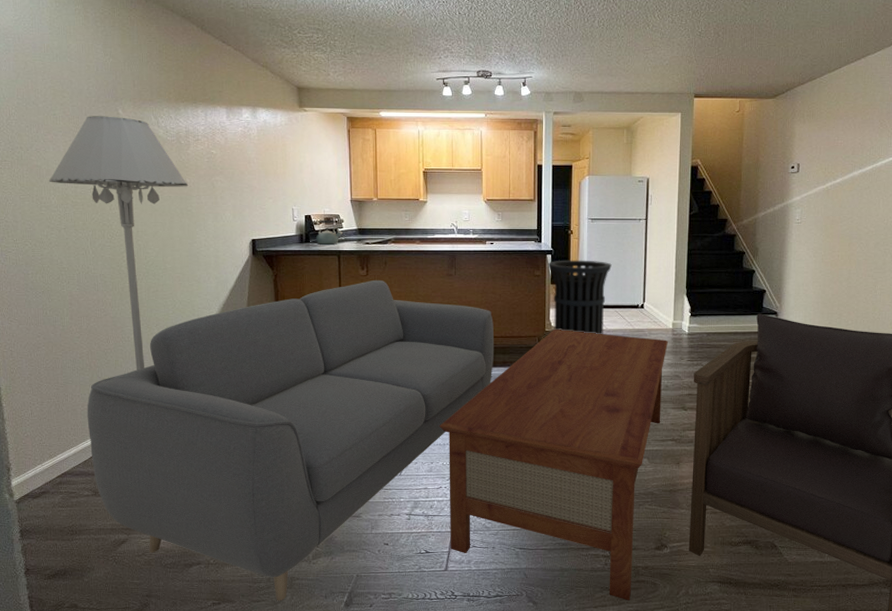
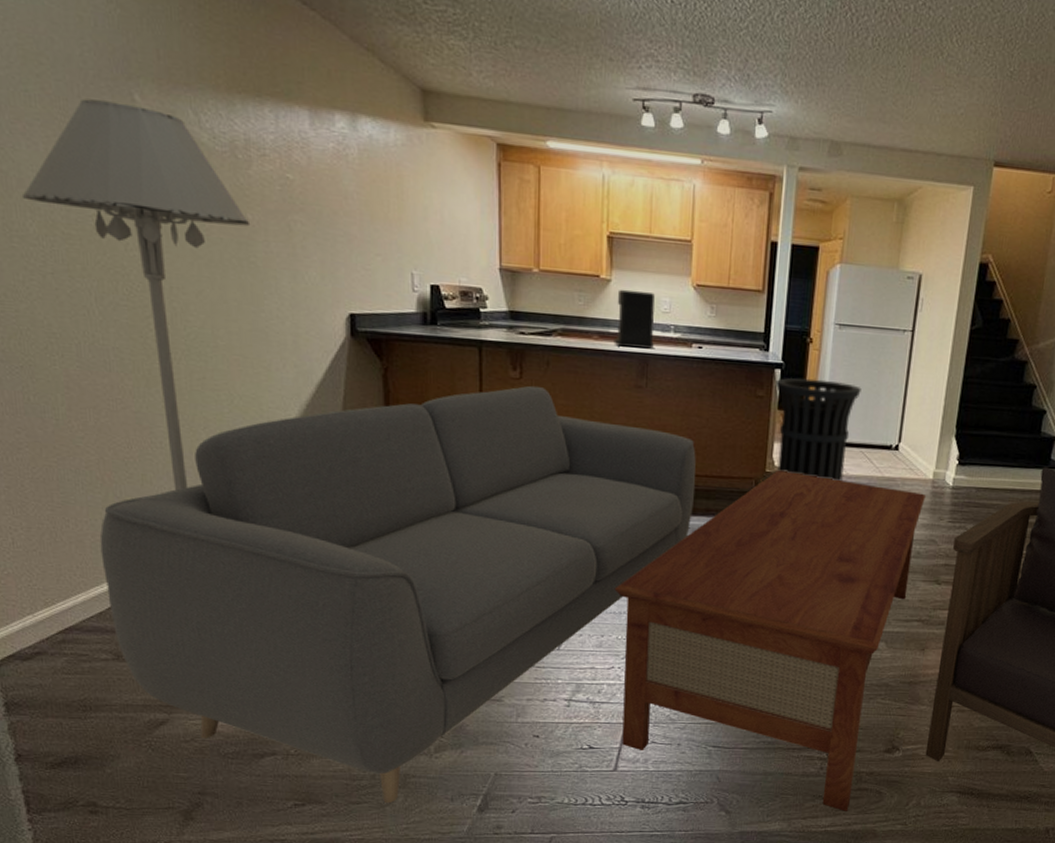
kettle: present [315,219,342,245] -> none [446,293,486,331]
coffee maker: none [431,207,459,248] -> present [614,289,655,349]

